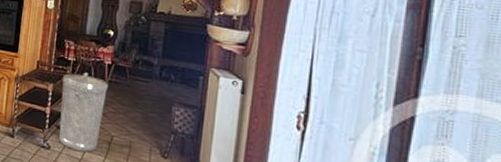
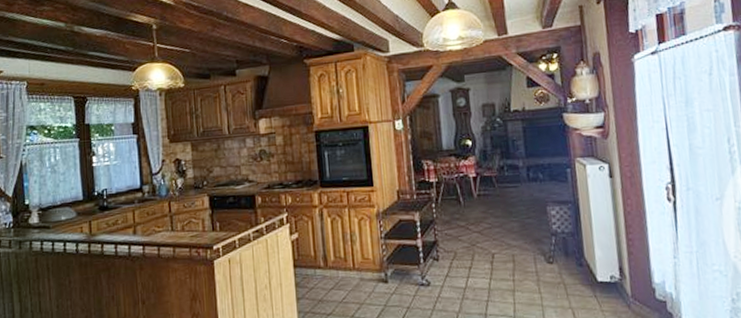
trash can: present [59,72,109,153] -> none [427,191,480,280]

